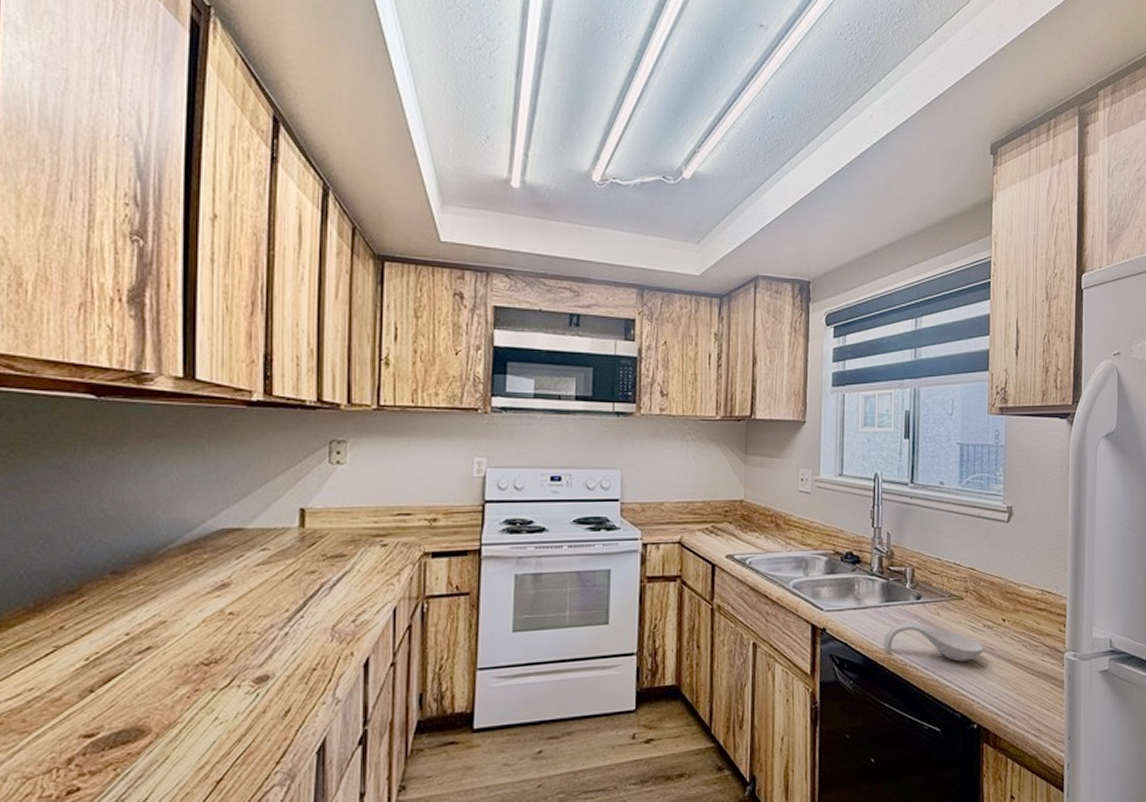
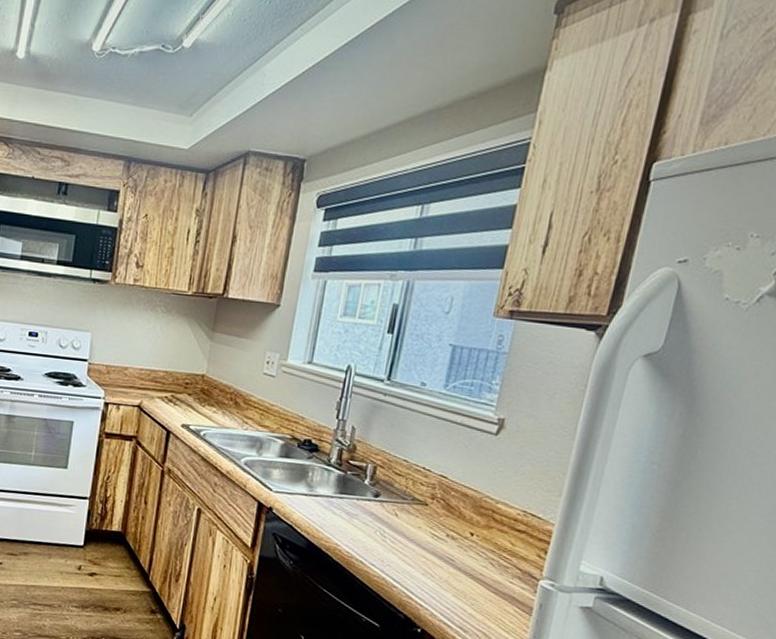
spoon rest: present [884,622,985,662] -> none [331,516,444,567]

